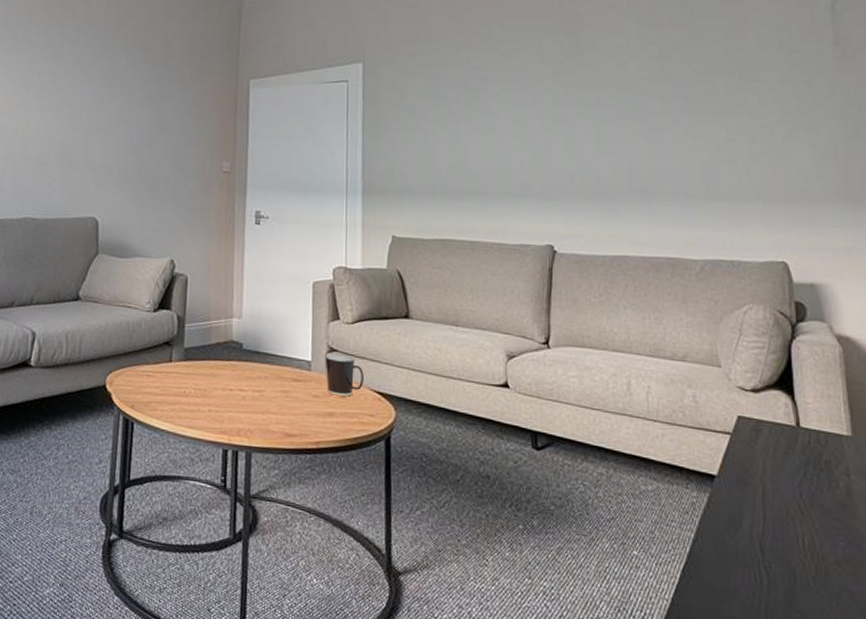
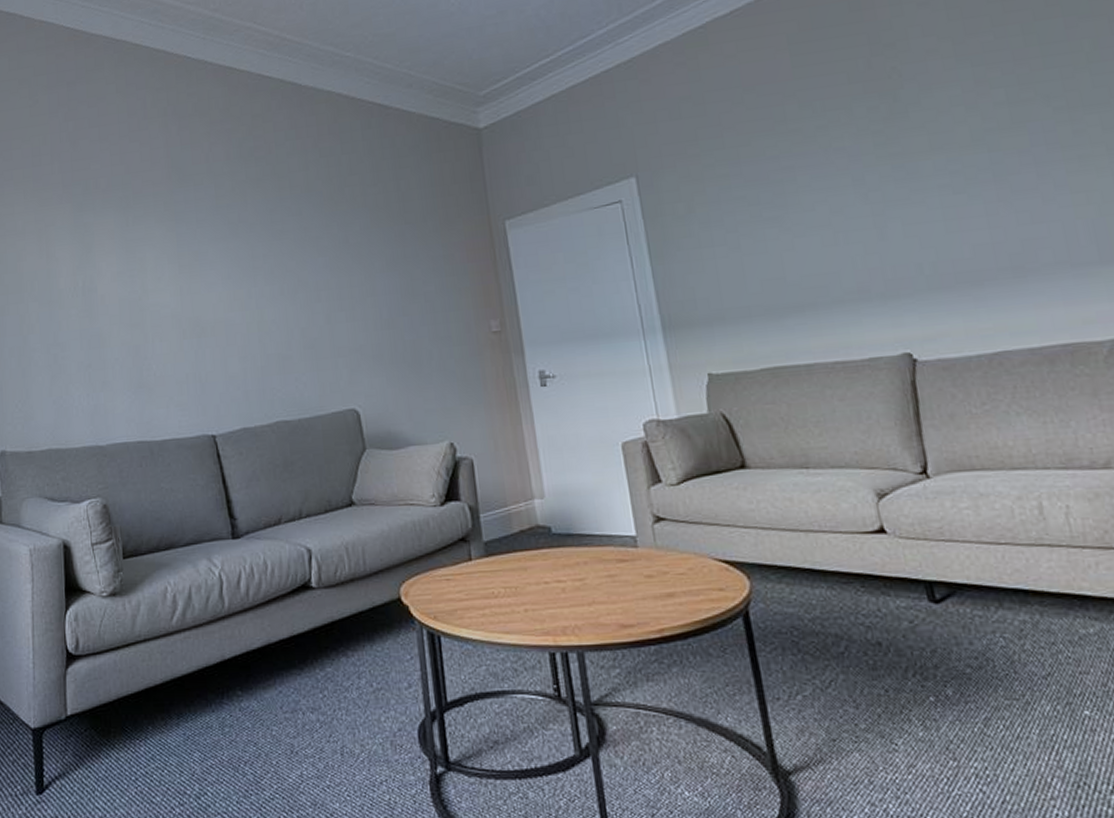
mug: present [325,354,365,397] -> none [652,523,705,572]

